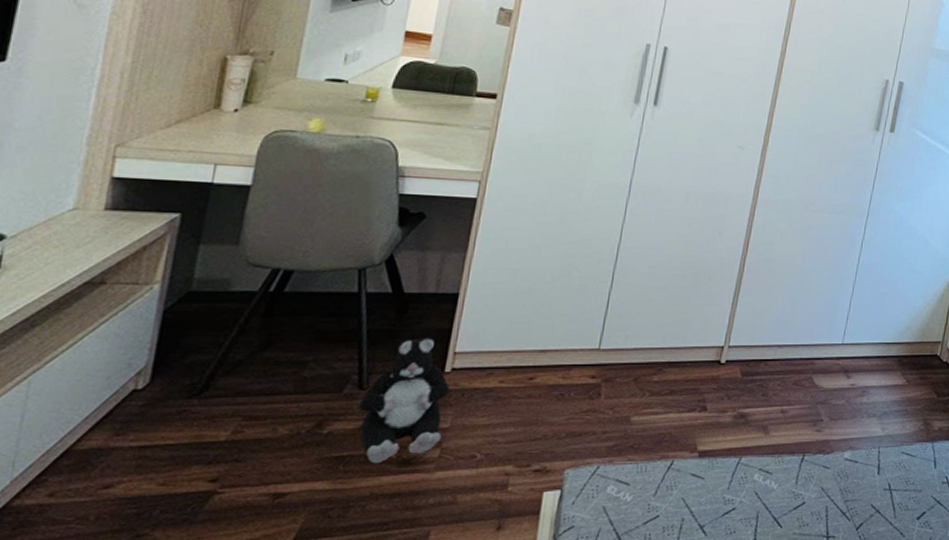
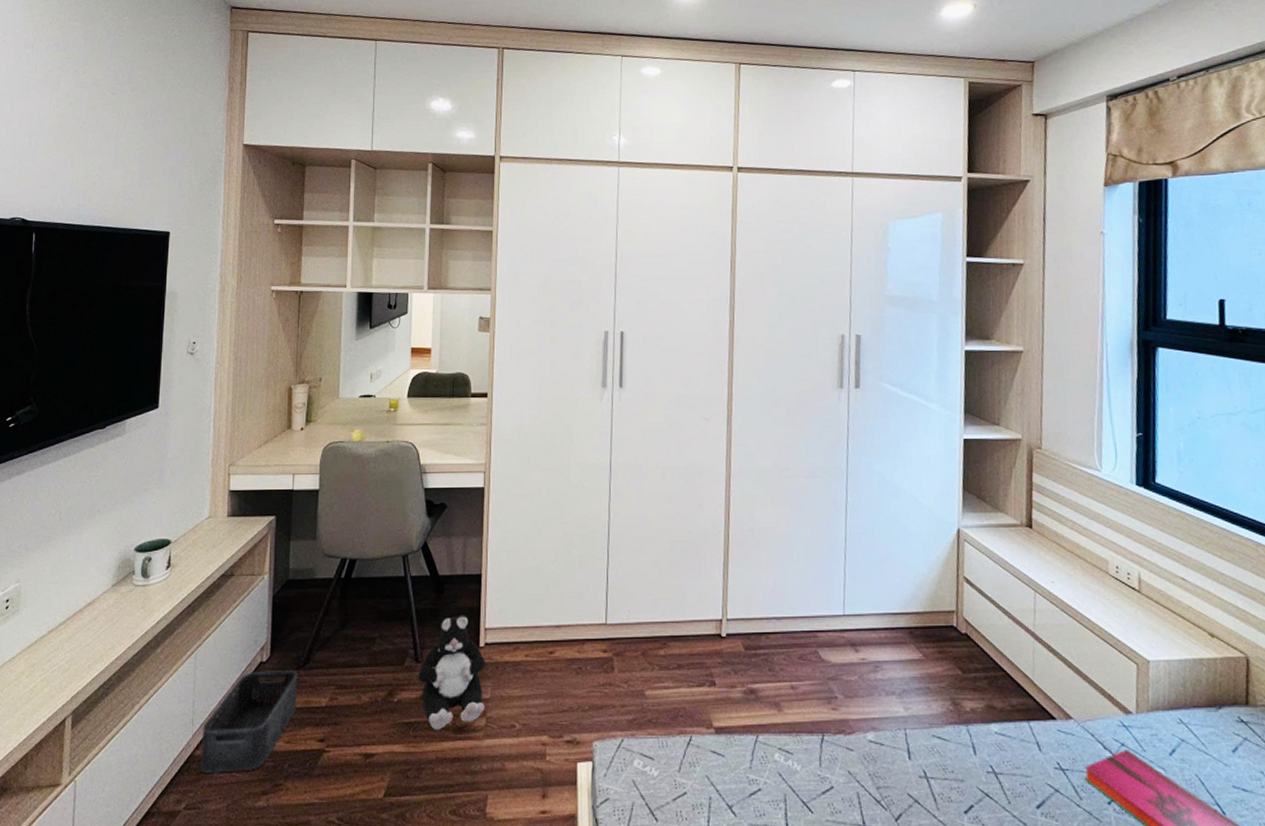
storage bin: none [18,399,190,527] -> present [200,670,298,773]

